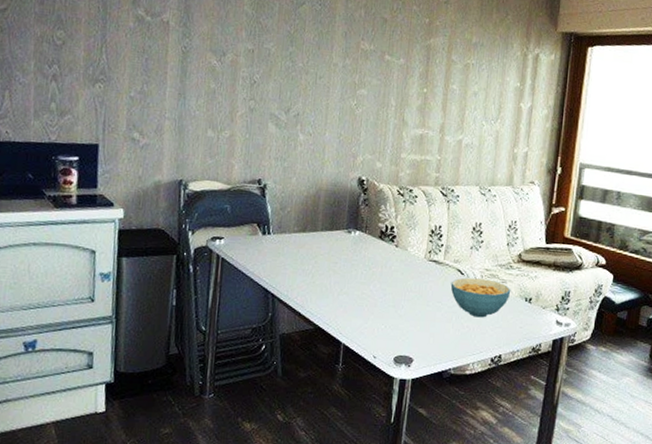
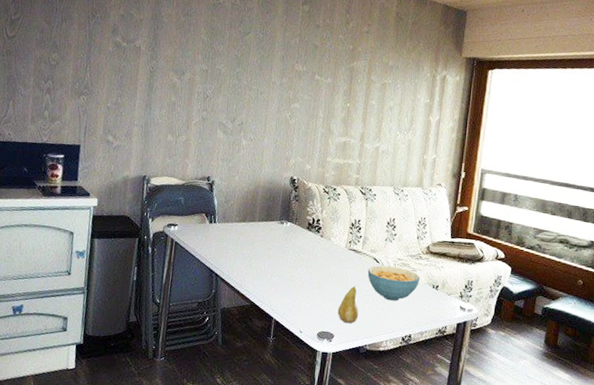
fruit: none [416,303,441,346] -> present [337,286,359,324]

